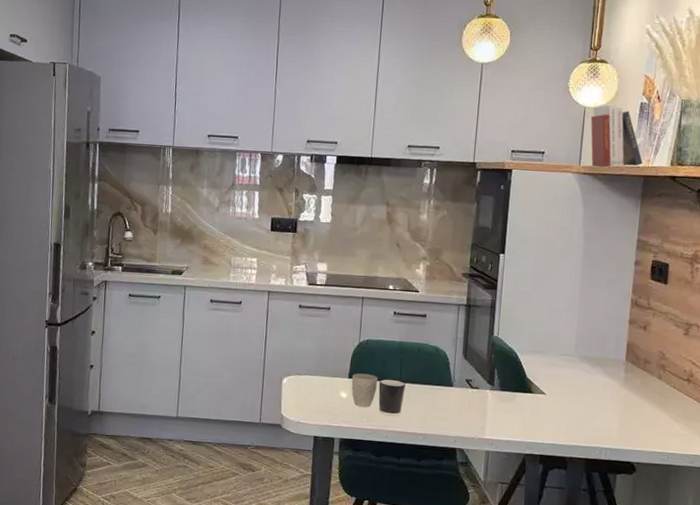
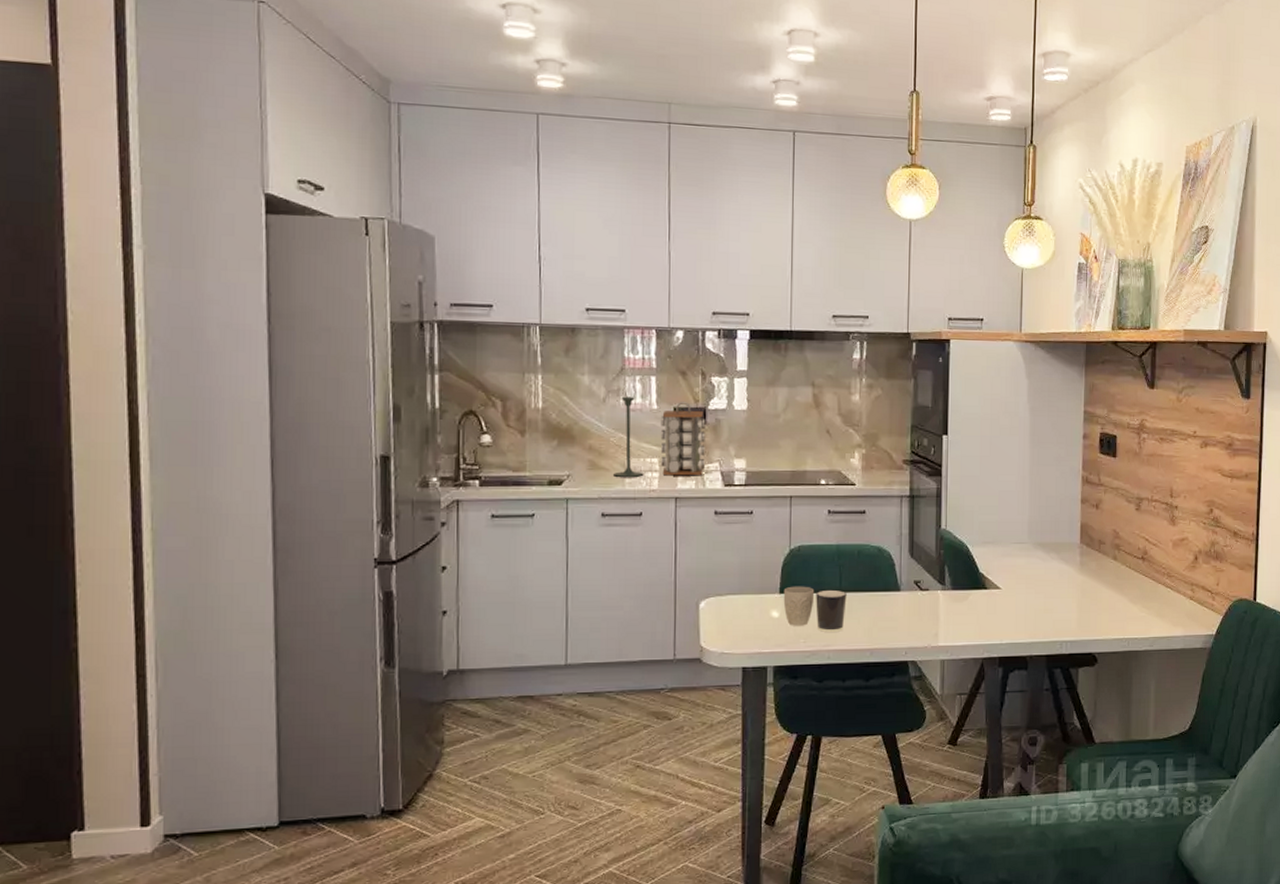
candlestick: none [221,207,245,273] -> present [614,396,644,478]
spice rack: none [258,213,296,275] -> present [660,402,706,476]
books: present [590,104,643,168] -> none [1029,265,1084,334]

